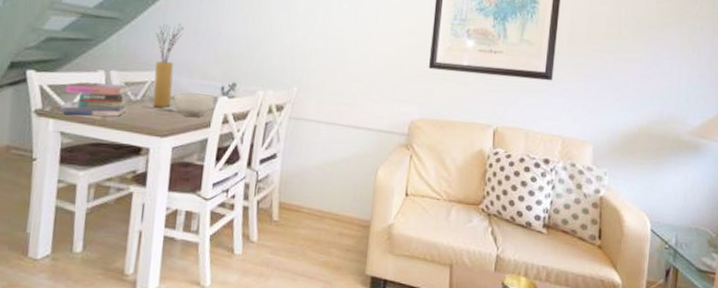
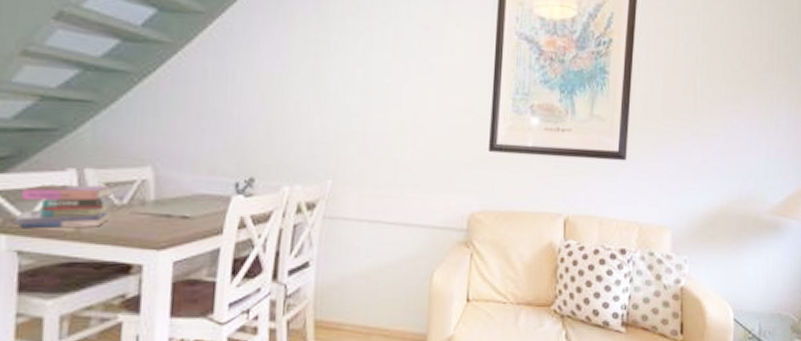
vase: present [153,23,184,109] -> none [144,105,183,214]
bowl: present [173,93,215,118] -> none [172,192,227,223]

